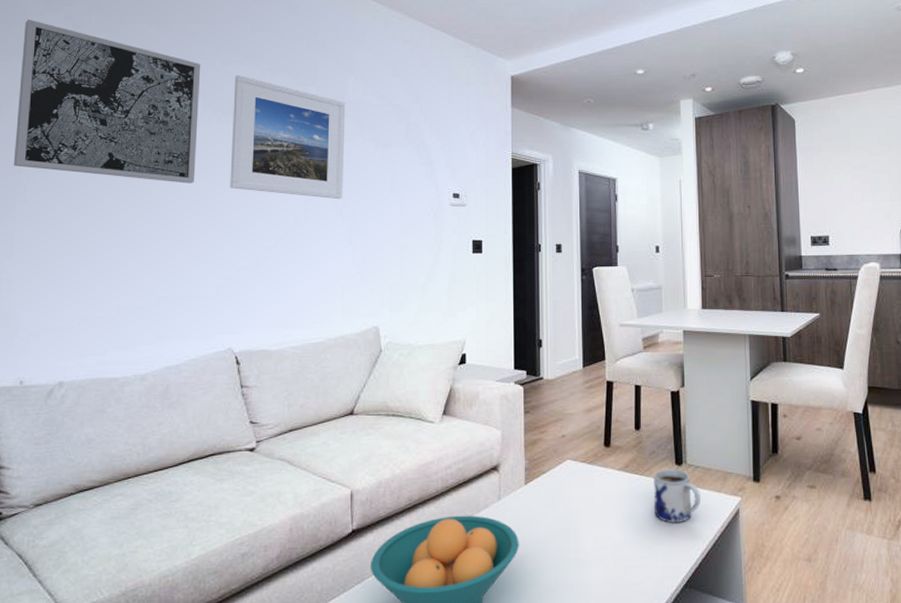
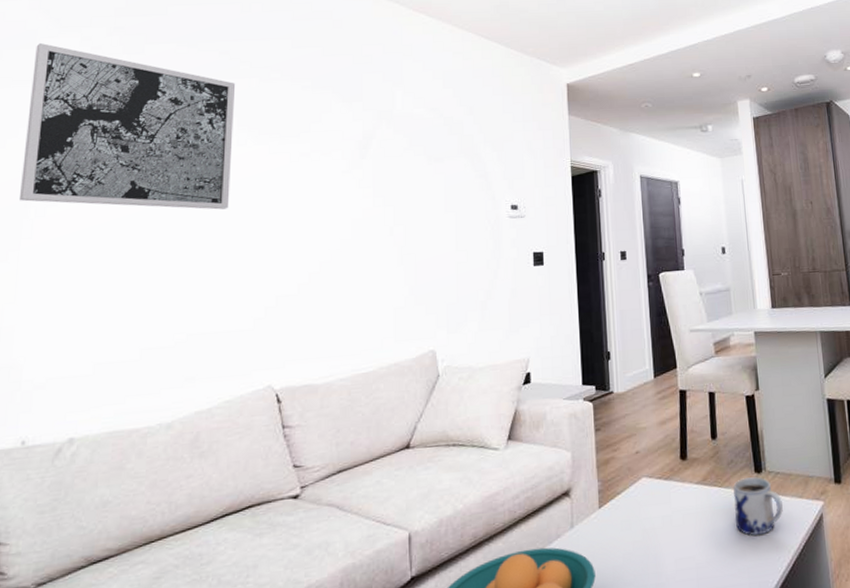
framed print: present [230,74,346,200] -> none [268,93,394,218]

